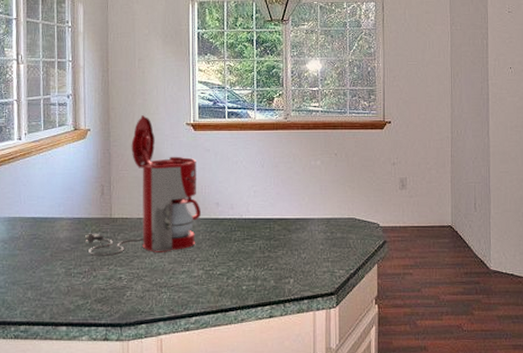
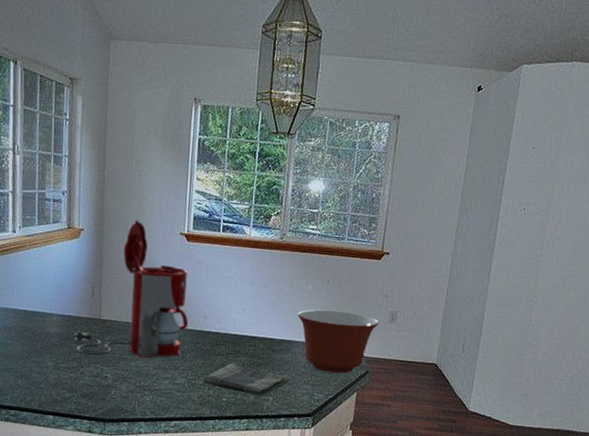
dish towel: none [221,249,309,280] -> present [203,363,290,396]
mixing bowl: none [310,184,390,246] -> present [298,309,379,374]

